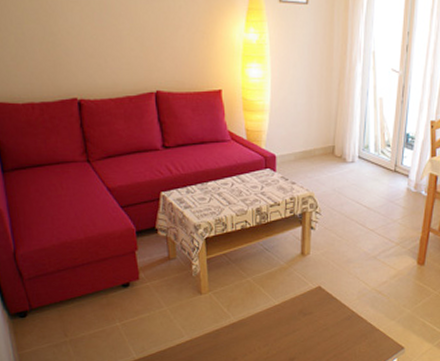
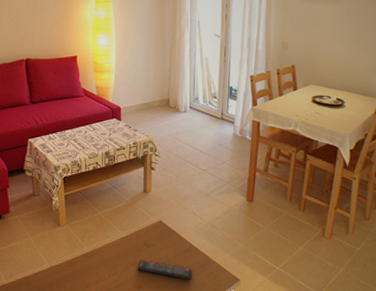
remote control: none [292,330,354,350] -> present [137,260,193,281]

